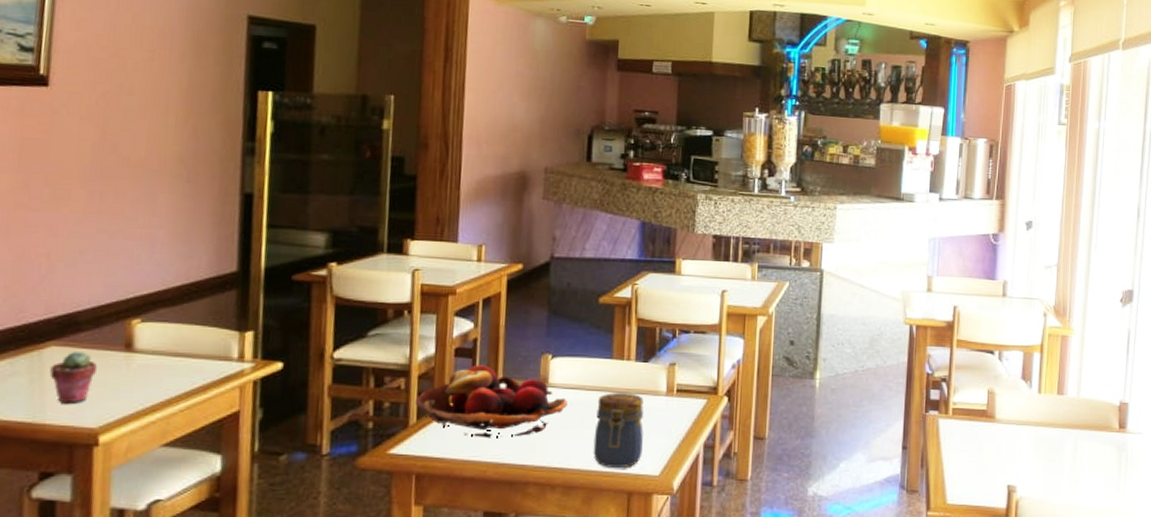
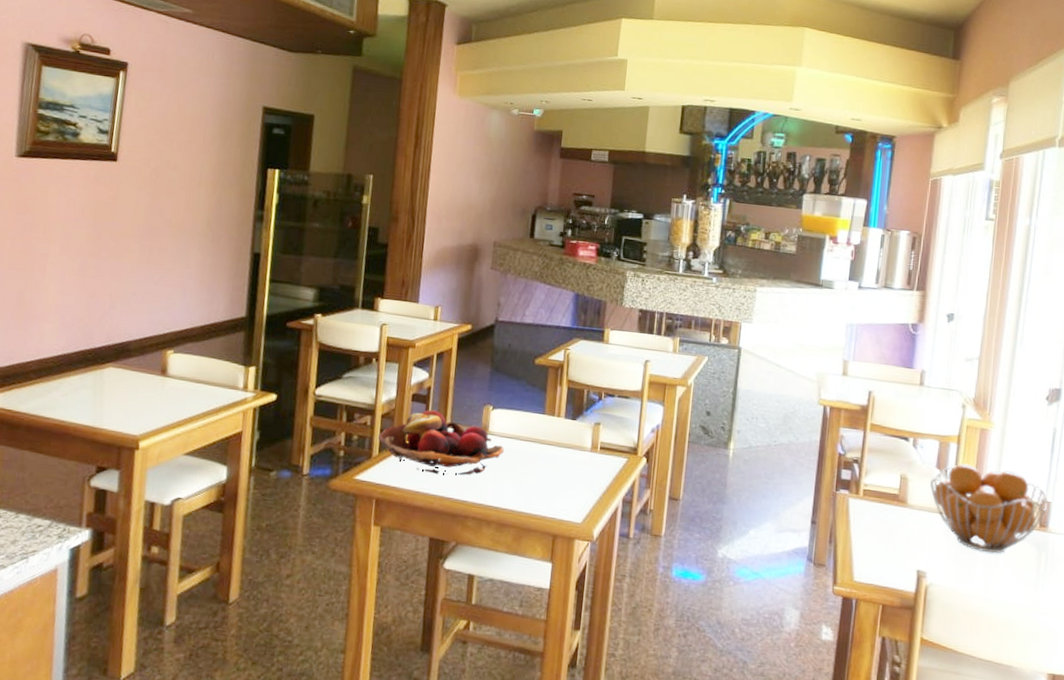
potted succulent: present [49,350,97,404] -> none [107,372,141,414]
jar: present [593,393,644,469] -> none [524,444,571,513]
fruit basket: none [1016,372,1126,460] -> present [929,463,1049,554]

